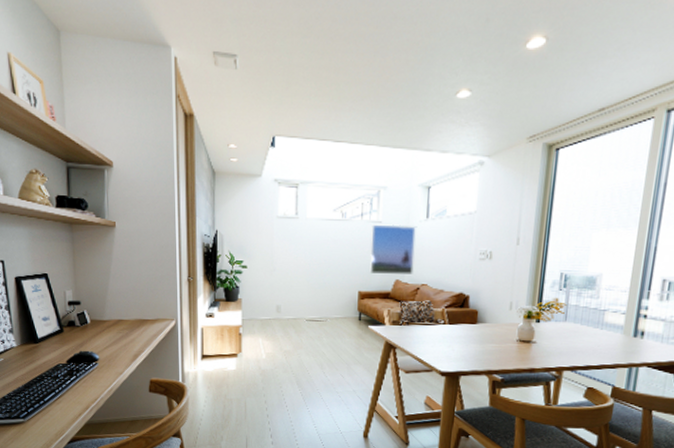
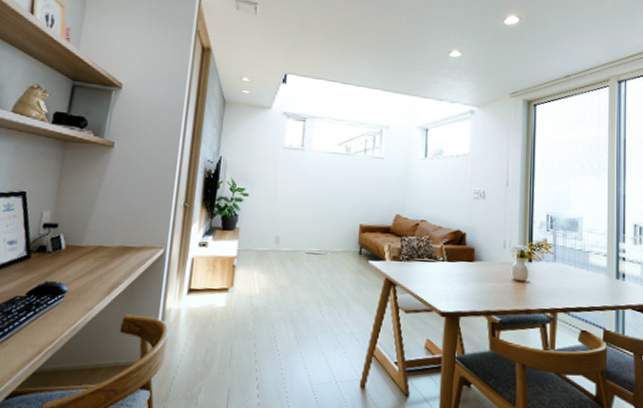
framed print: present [370,224,417,274] -> none [371,161,417,210]

